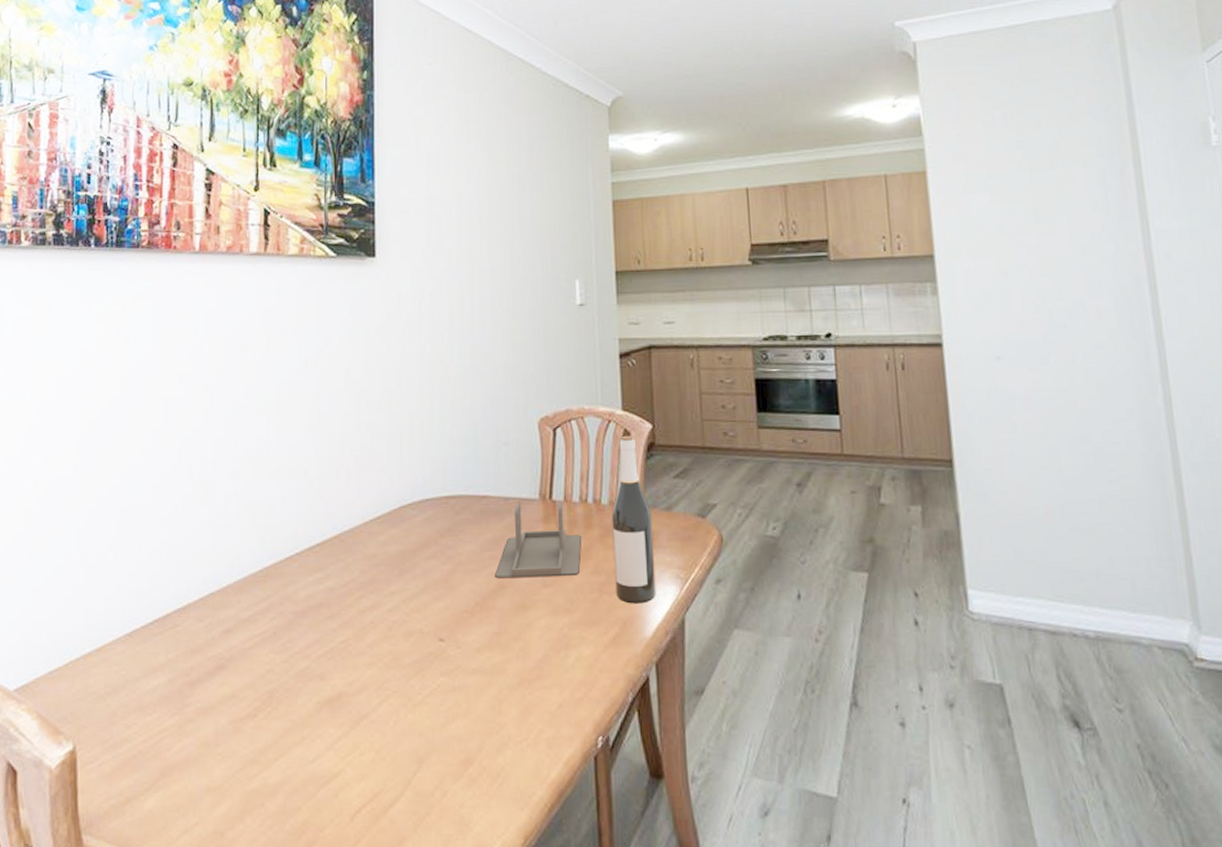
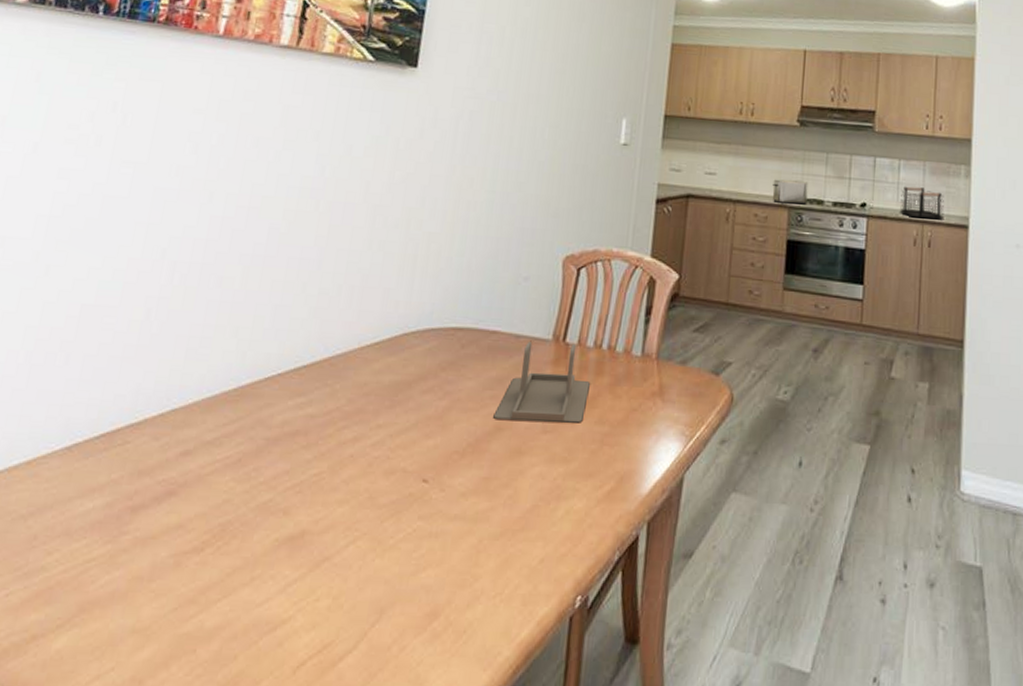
wine bottle: present [611,435,656,604] -> none [617,283,666,459]
toaster: none [733,318,770,345] -> present [772,179,808,206]
dish rack: none [866,310,916,343] -> present [900,186,945,220]

